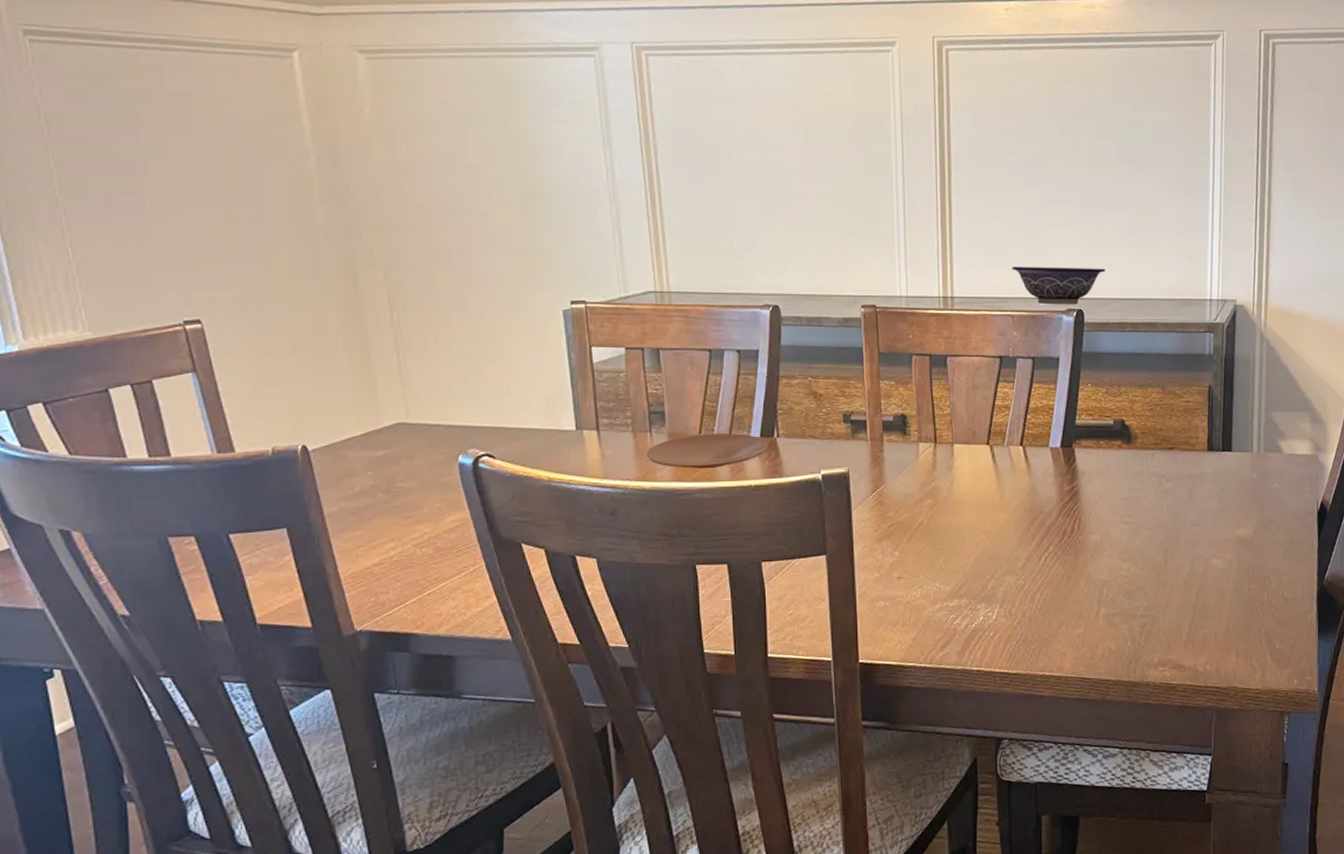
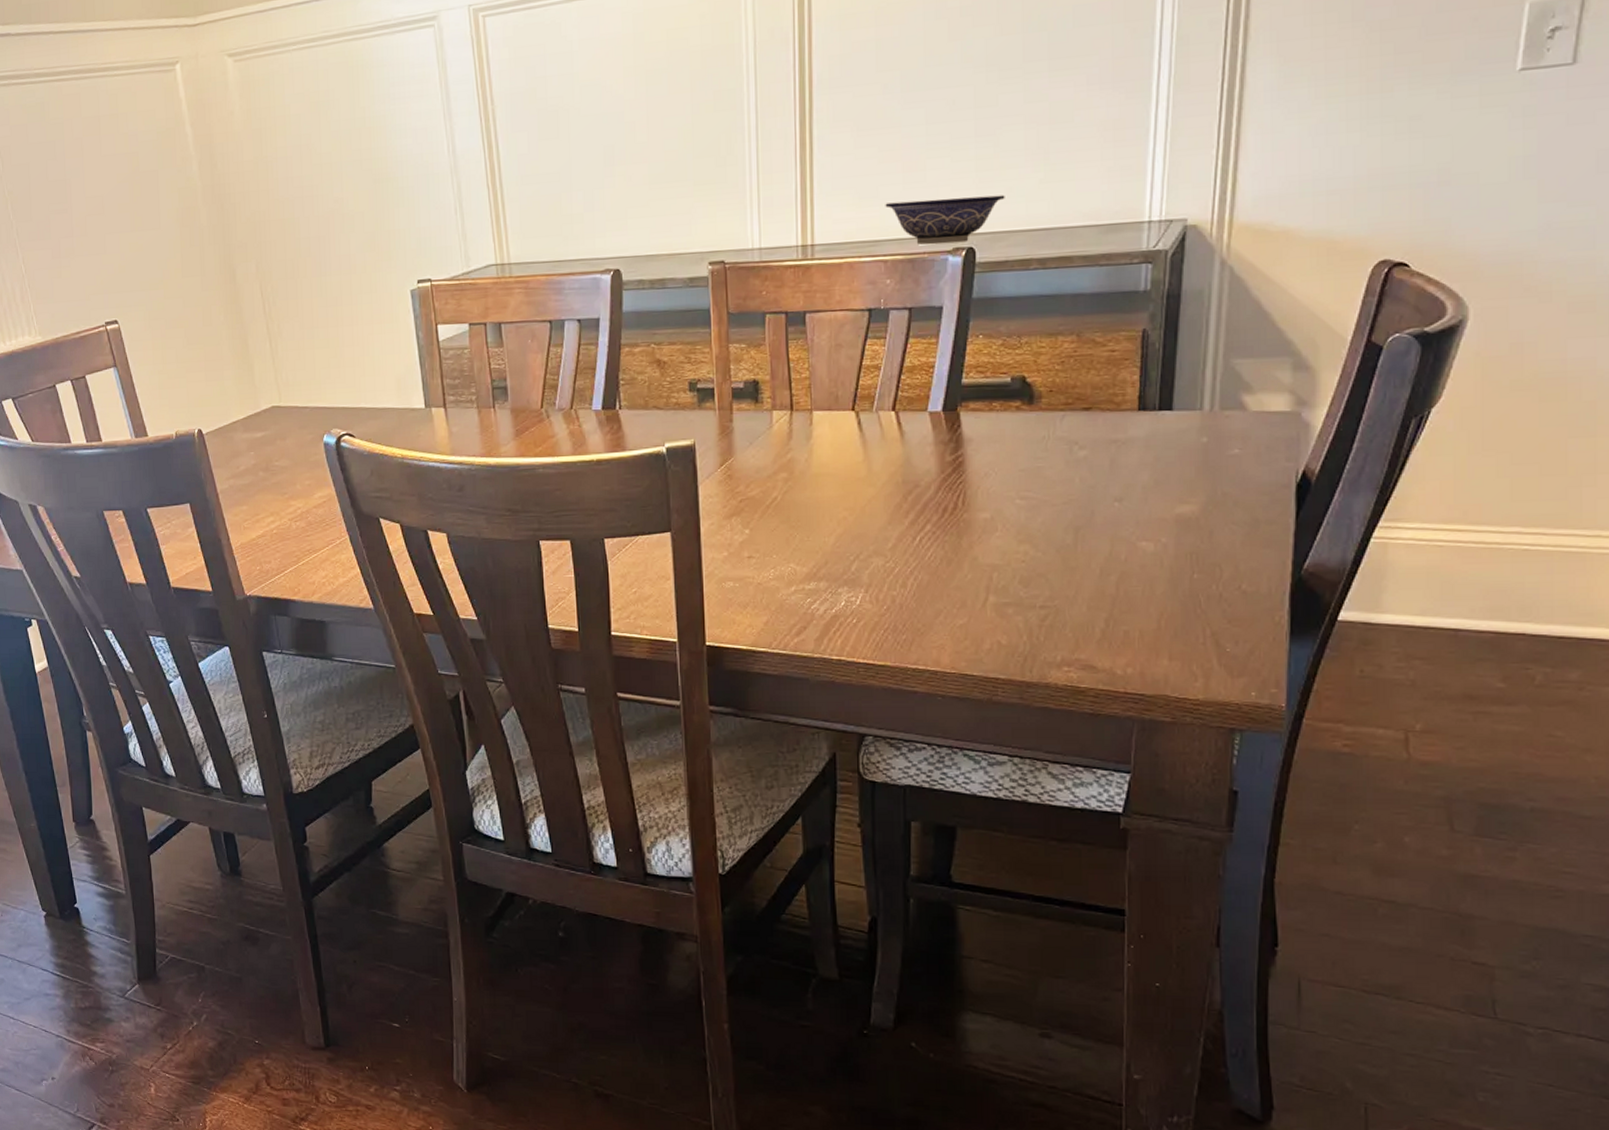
plate: present [646,433,769,468] -> none [490,406,611,444]

